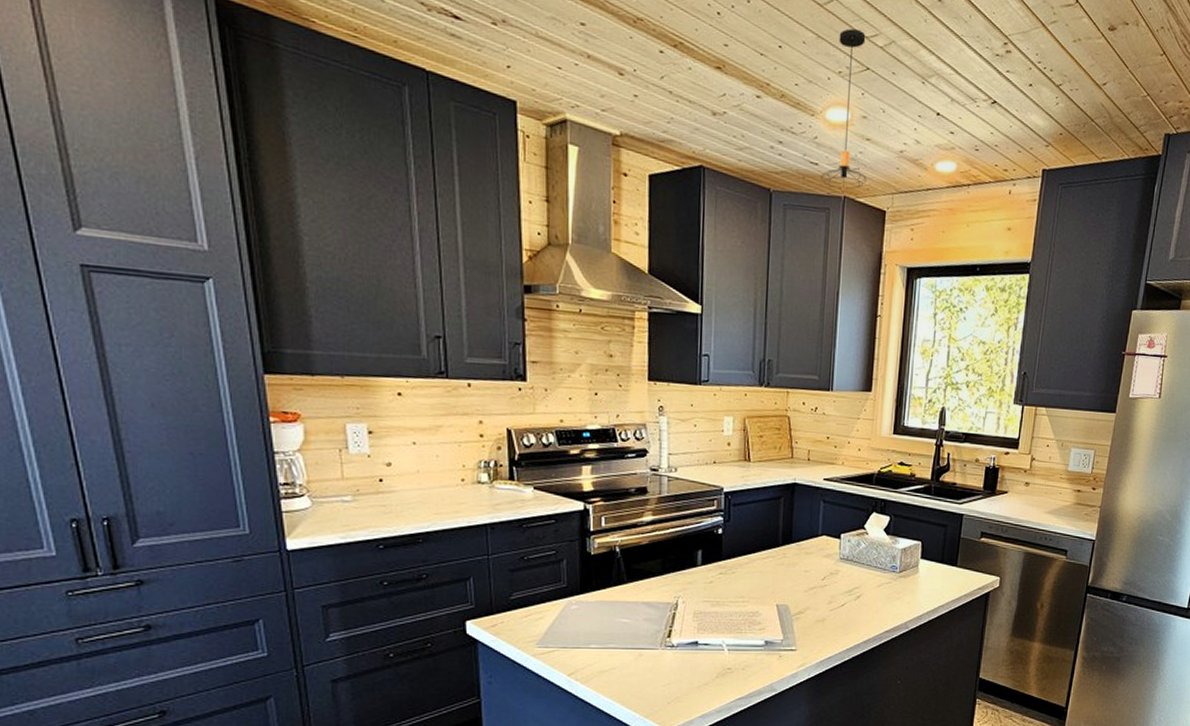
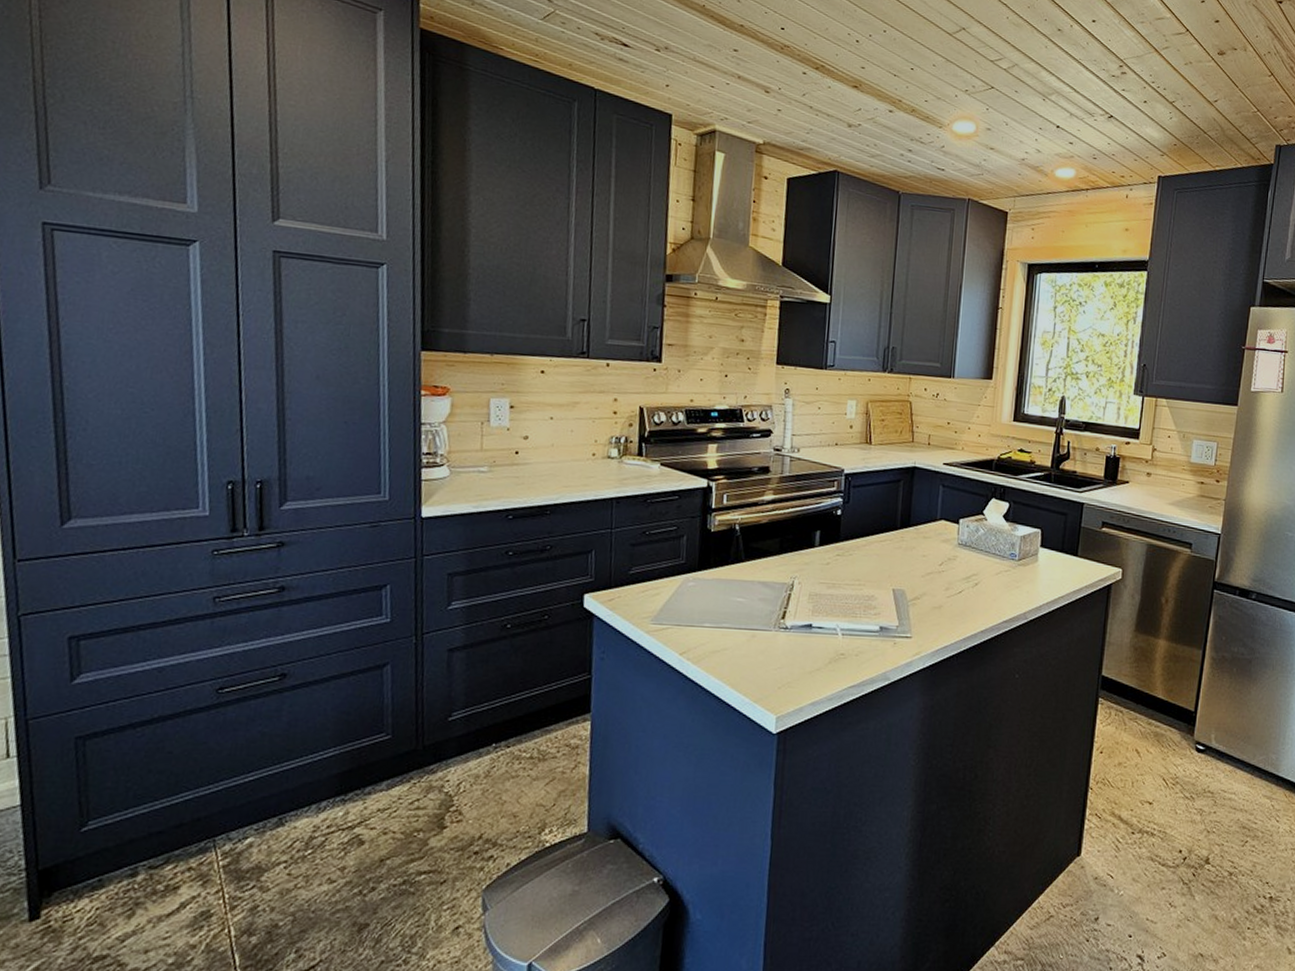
pendant light: present [821,28,867,190] -> none [947,53,991,193]

